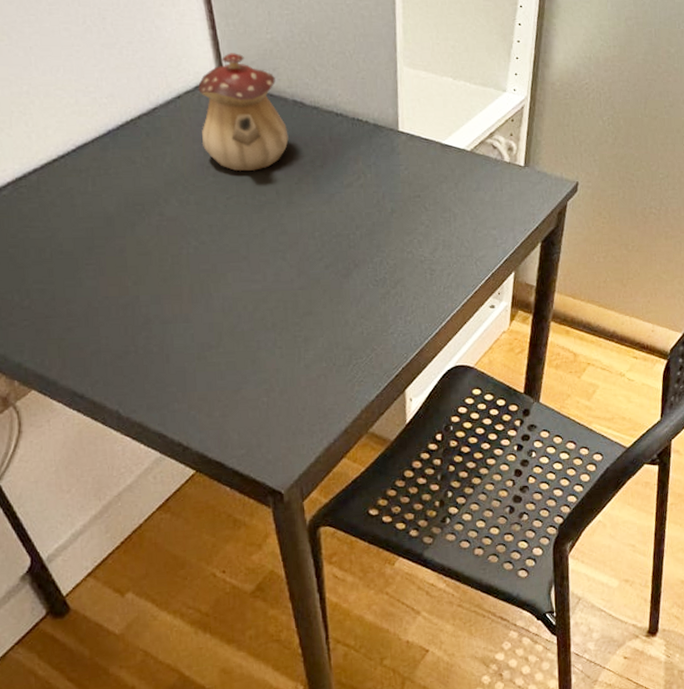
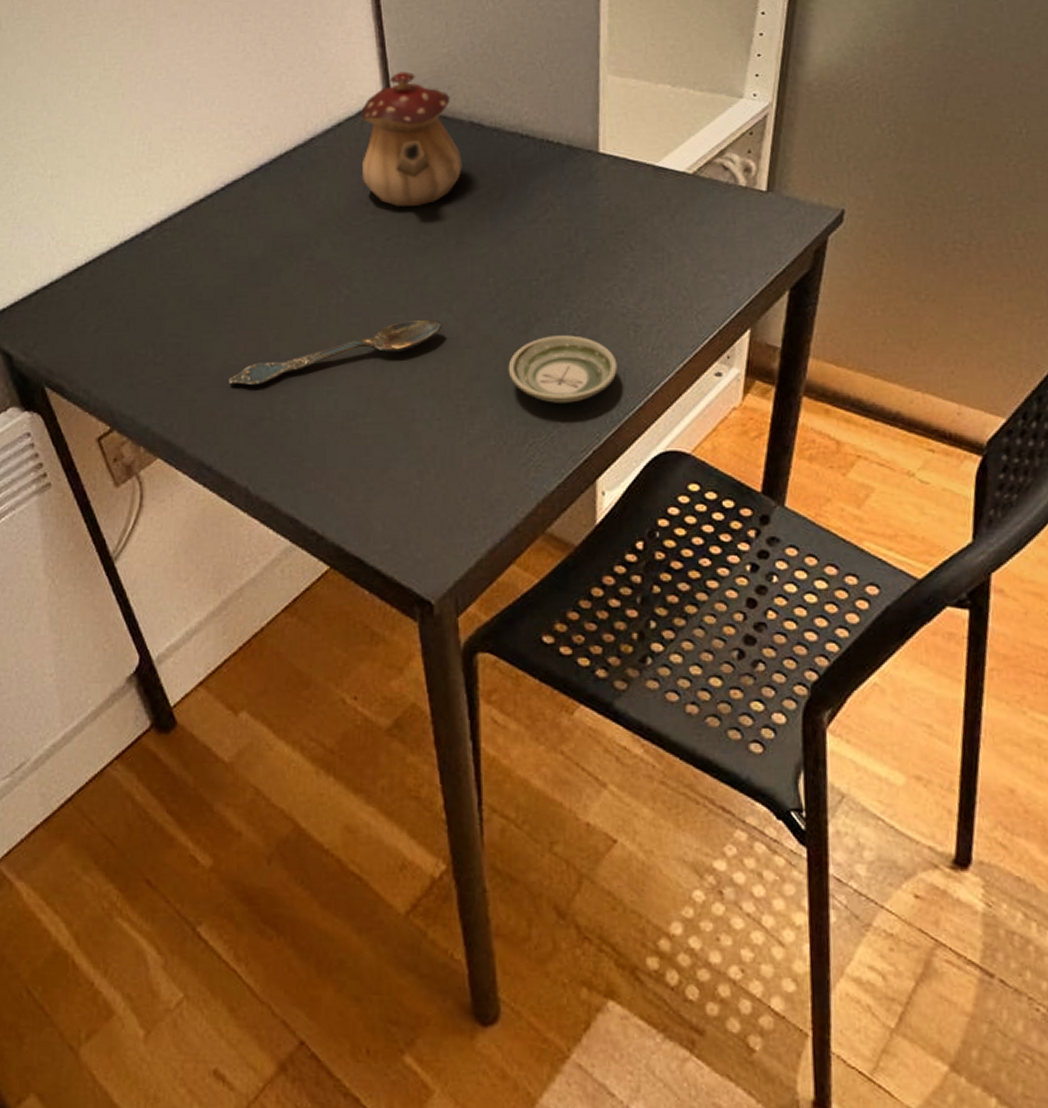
spoon: none [94,266,279,325] -> present [229,319,443,386]
saucer: none [334,278,419,332] -> present [508,335,617,403]

